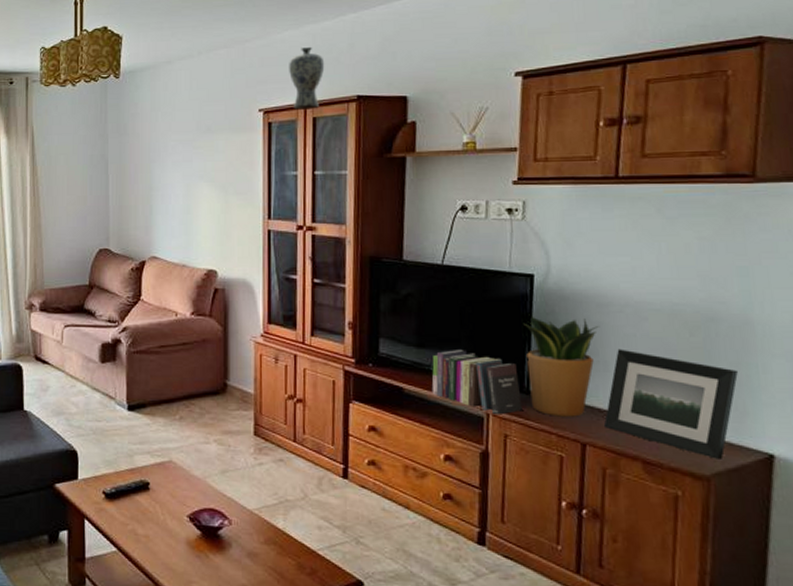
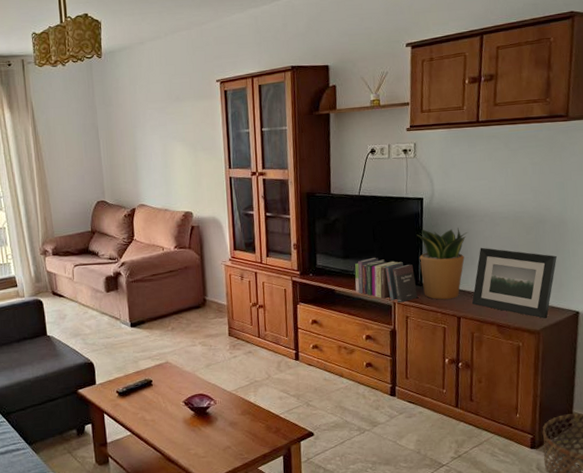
vase: present [289,46,325,110] -> none [237,27,266,79]

